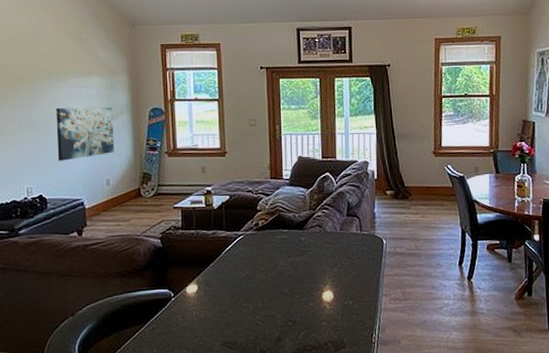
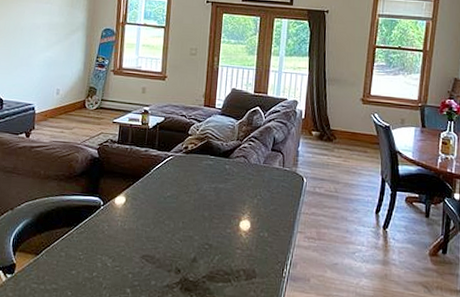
wall art: present [56,107,114,161] -> none [17,20,71,68]

